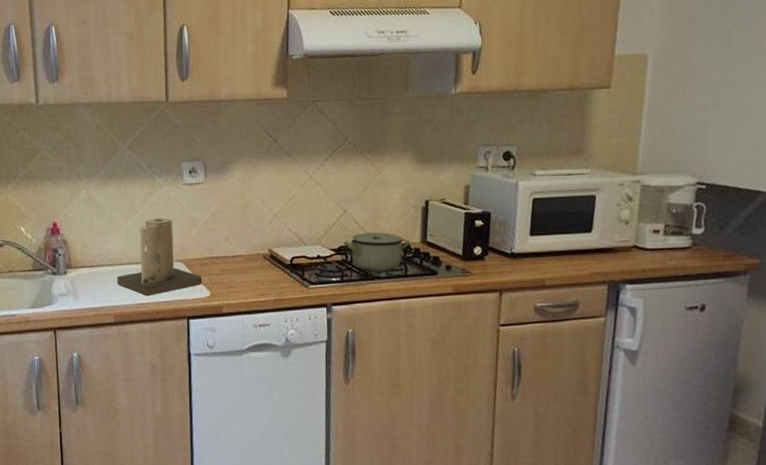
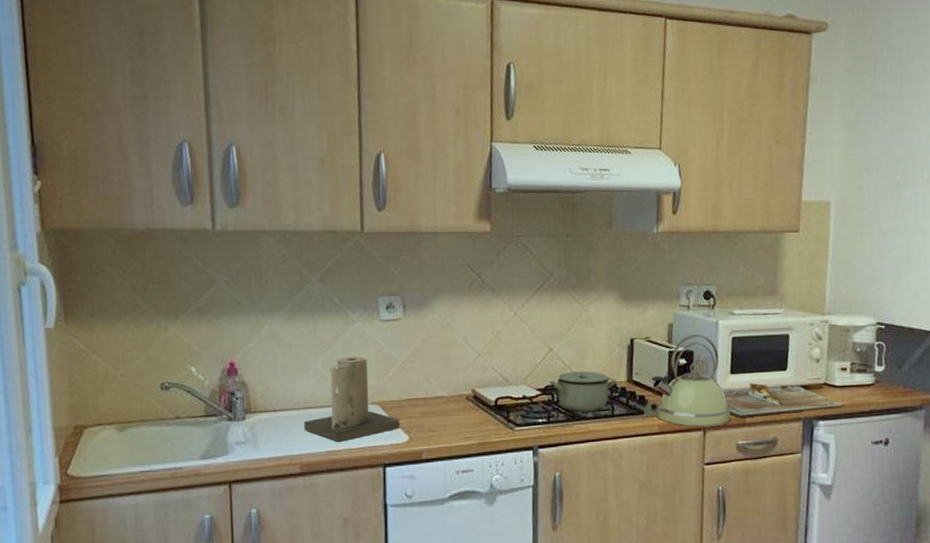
kettle: none [446,196,530,289] -> present [651,334,732,428]
cutting board: none [521,245,654,280] -> present [722,383,843,418]

